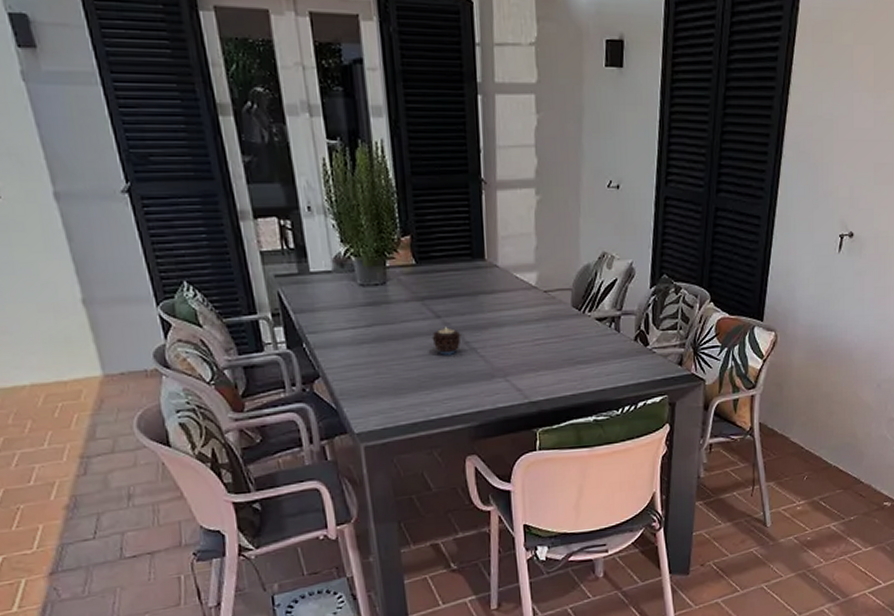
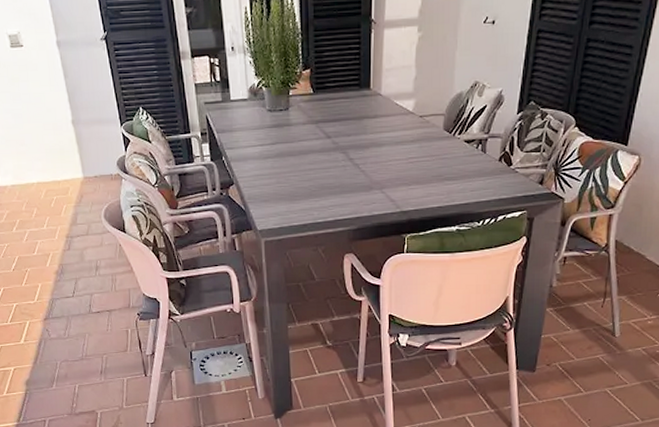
candle: present [432,327,461,355] -> none [322,146,347,169]

